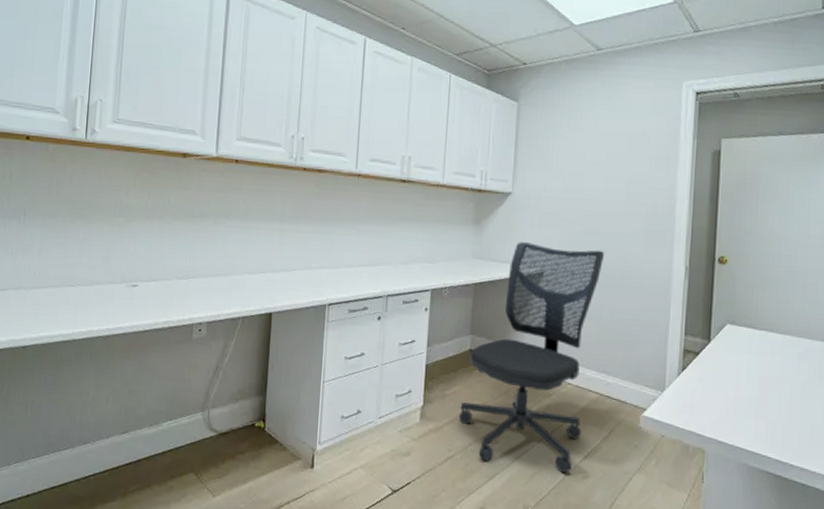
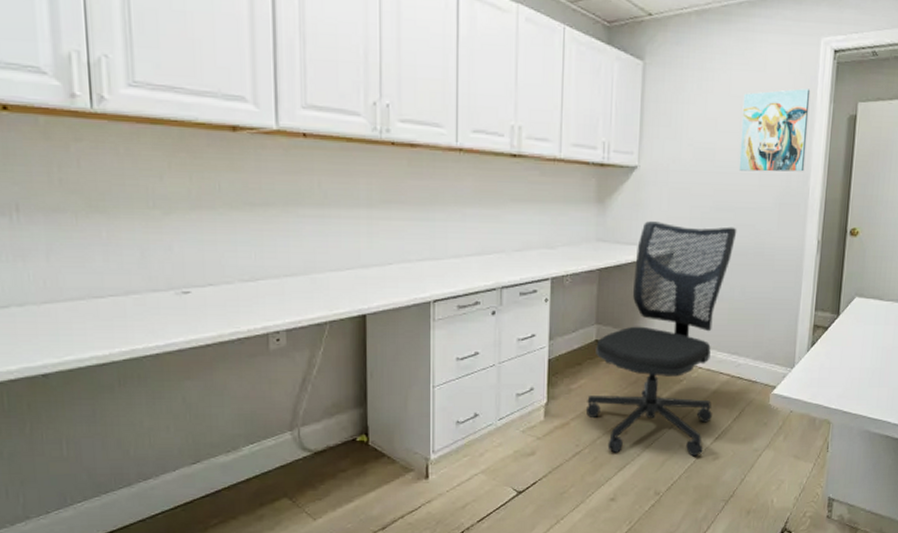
wall art: none [606,126,674,202] -> present [738,88,811,172]

